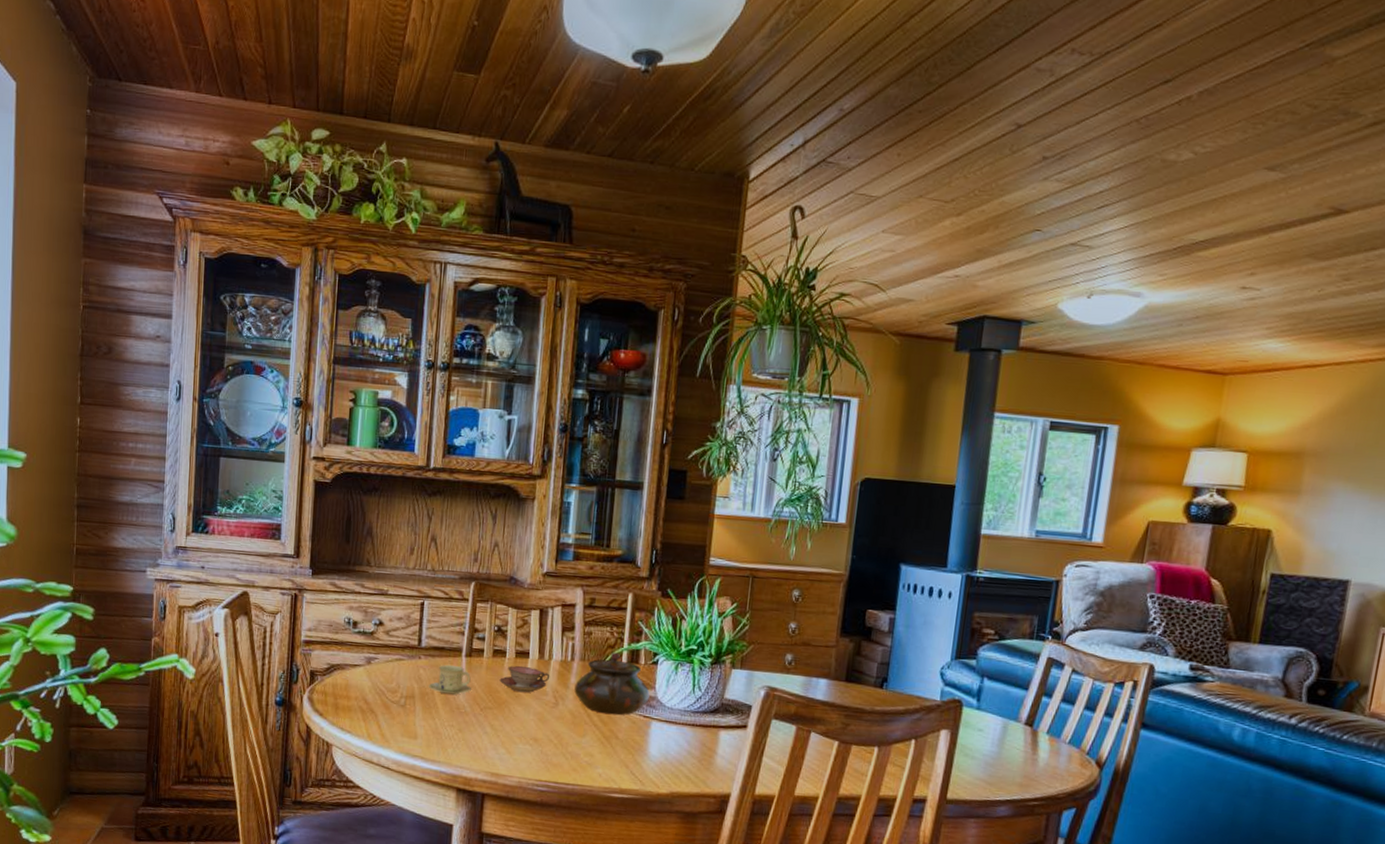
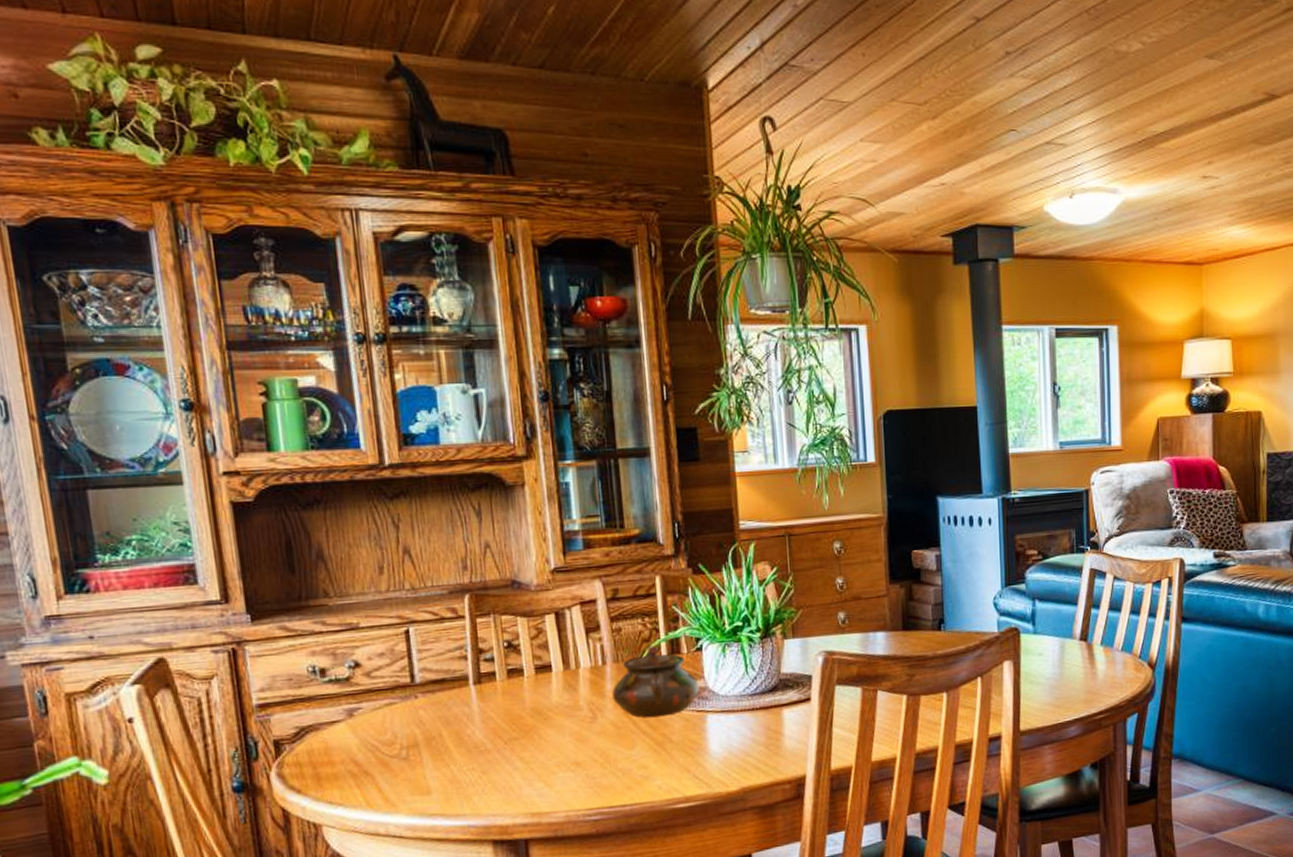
cup and saucer: present [428,665,471,695] -> none [433,697,488,734]
teacup: present [499,665,550,693] -> none [521,681,582,714]

